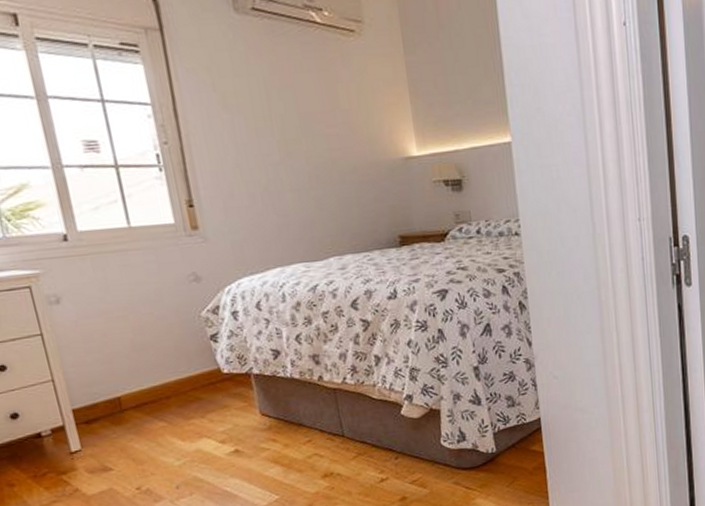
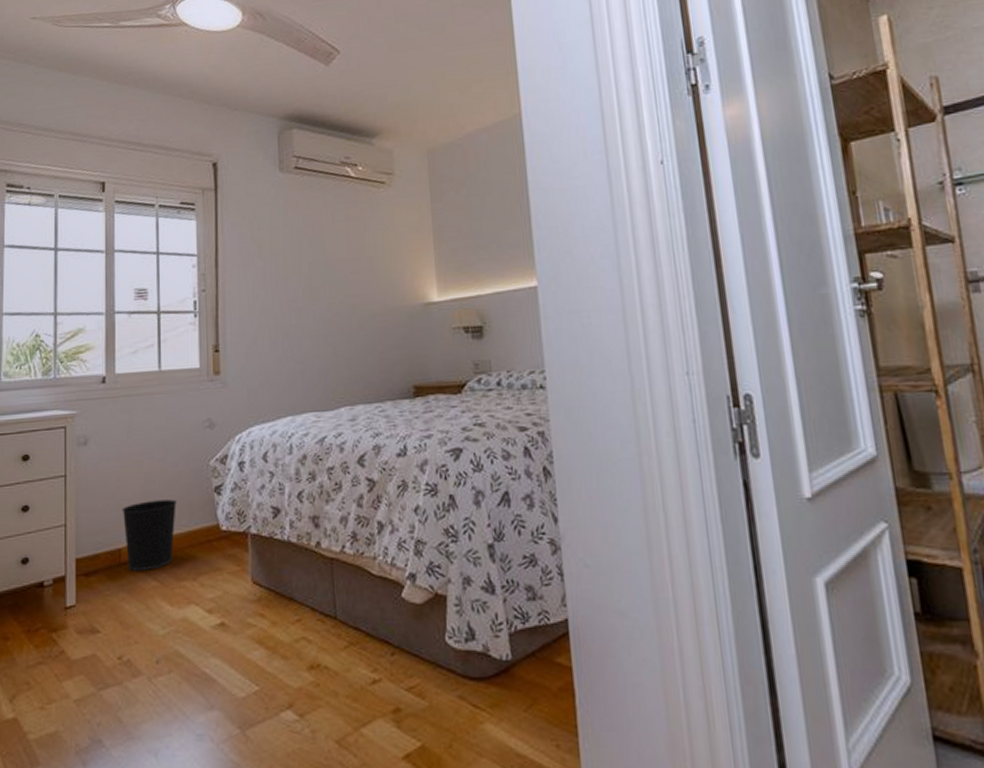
wastebasket: none [113,349,177,415] -> present [121,499,177,571]

